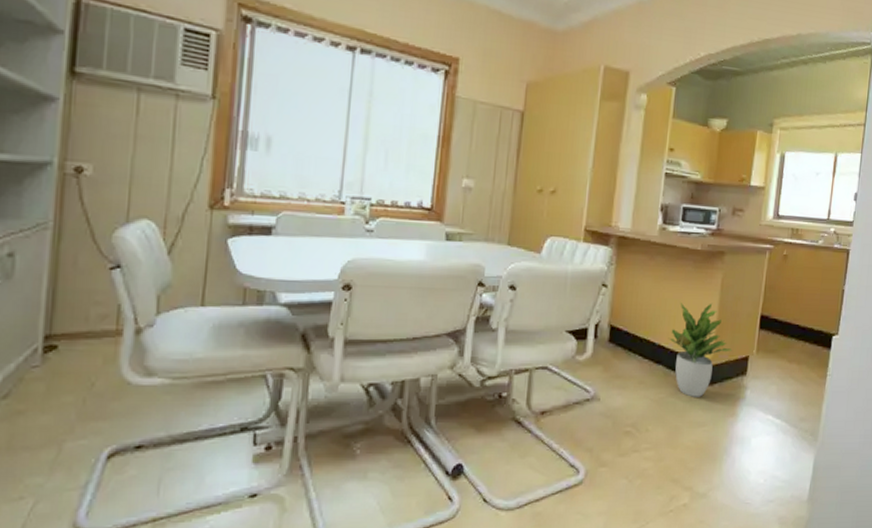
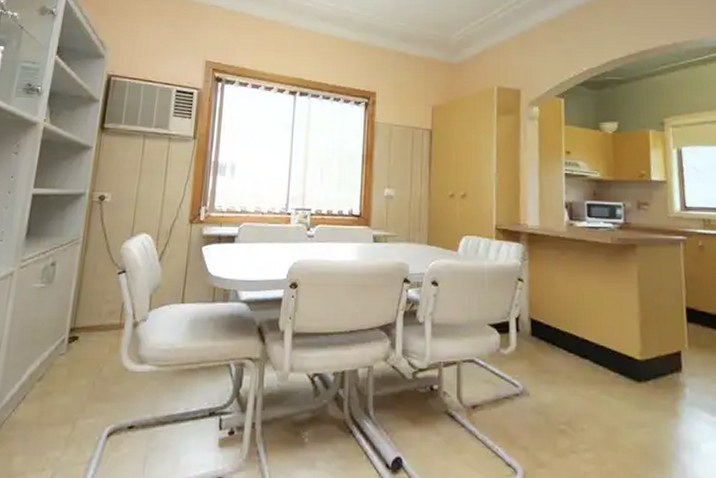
potted plant: present [668,303,733,397] -> none [590,295,662,395]

